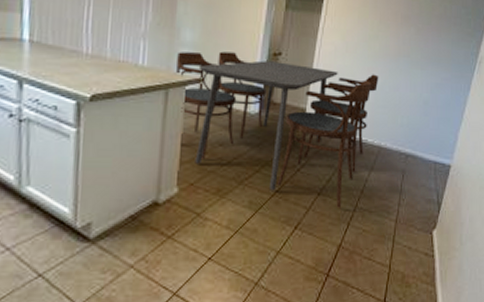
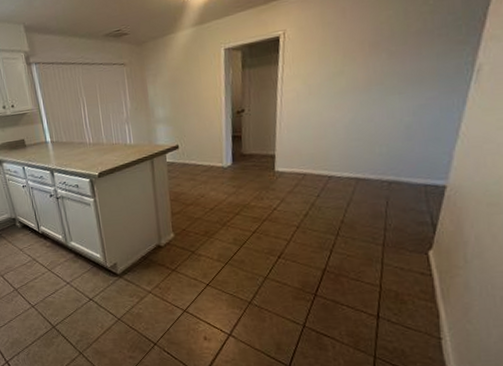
dining table with chairs: present [176,51,379,208] -> none [155,110,349,238]

